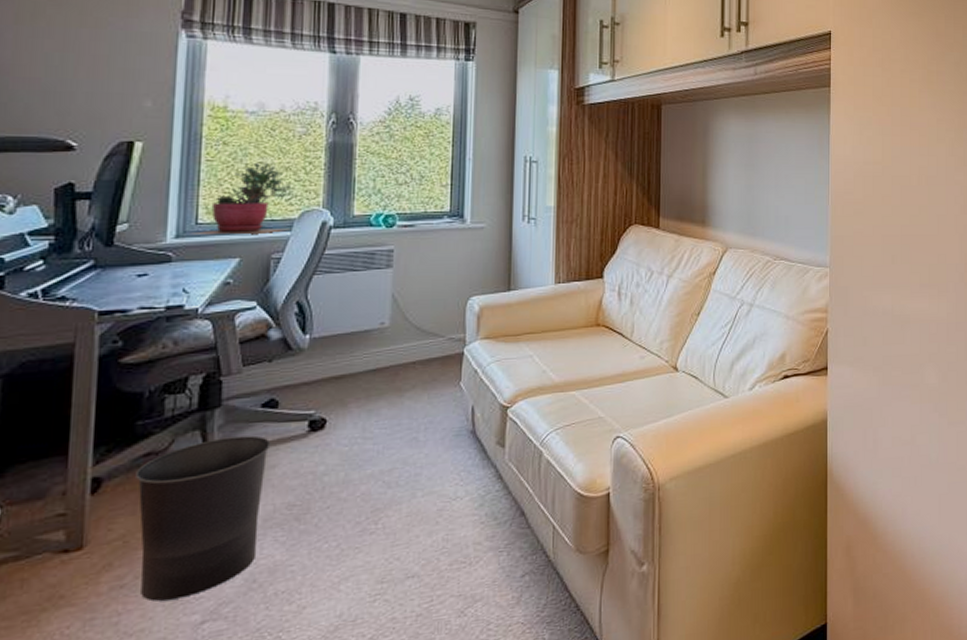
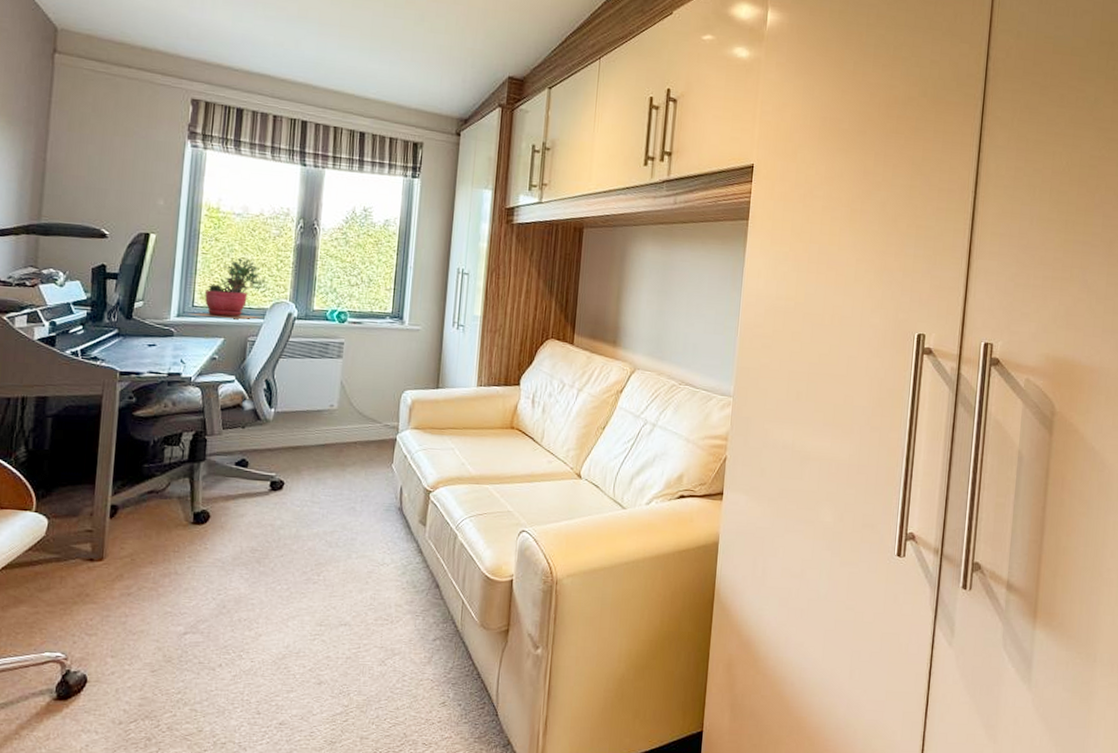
waste bin: present [136,435,271,601] -> none [142,486,241,611]

